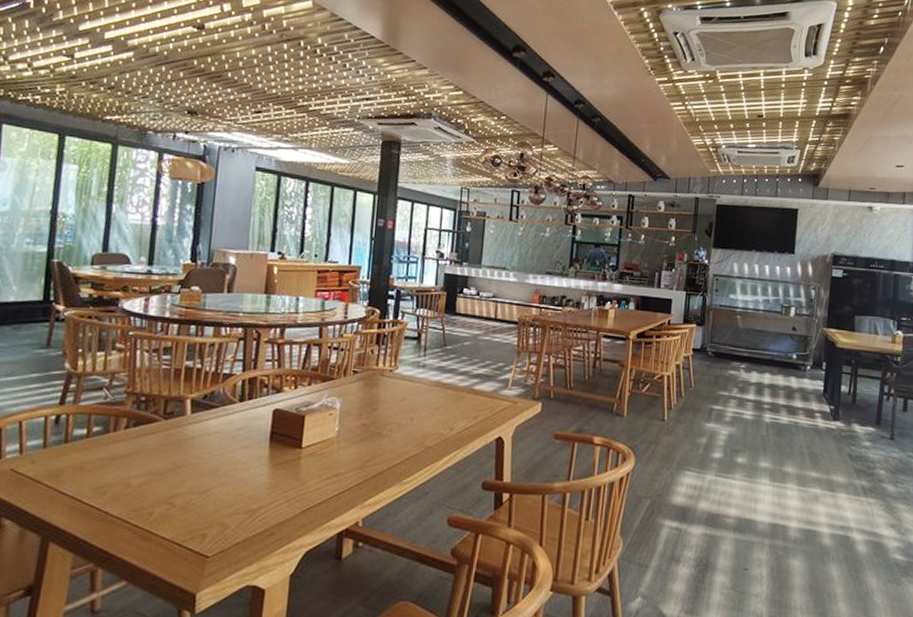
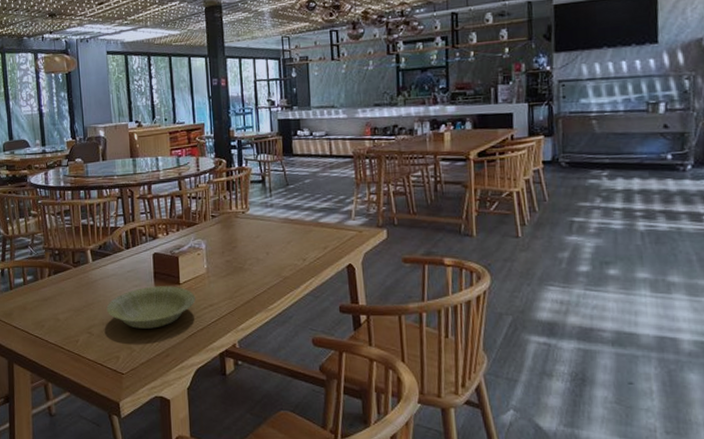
bowl: none [199,449,319,501] -> present [106,286,196,329]

